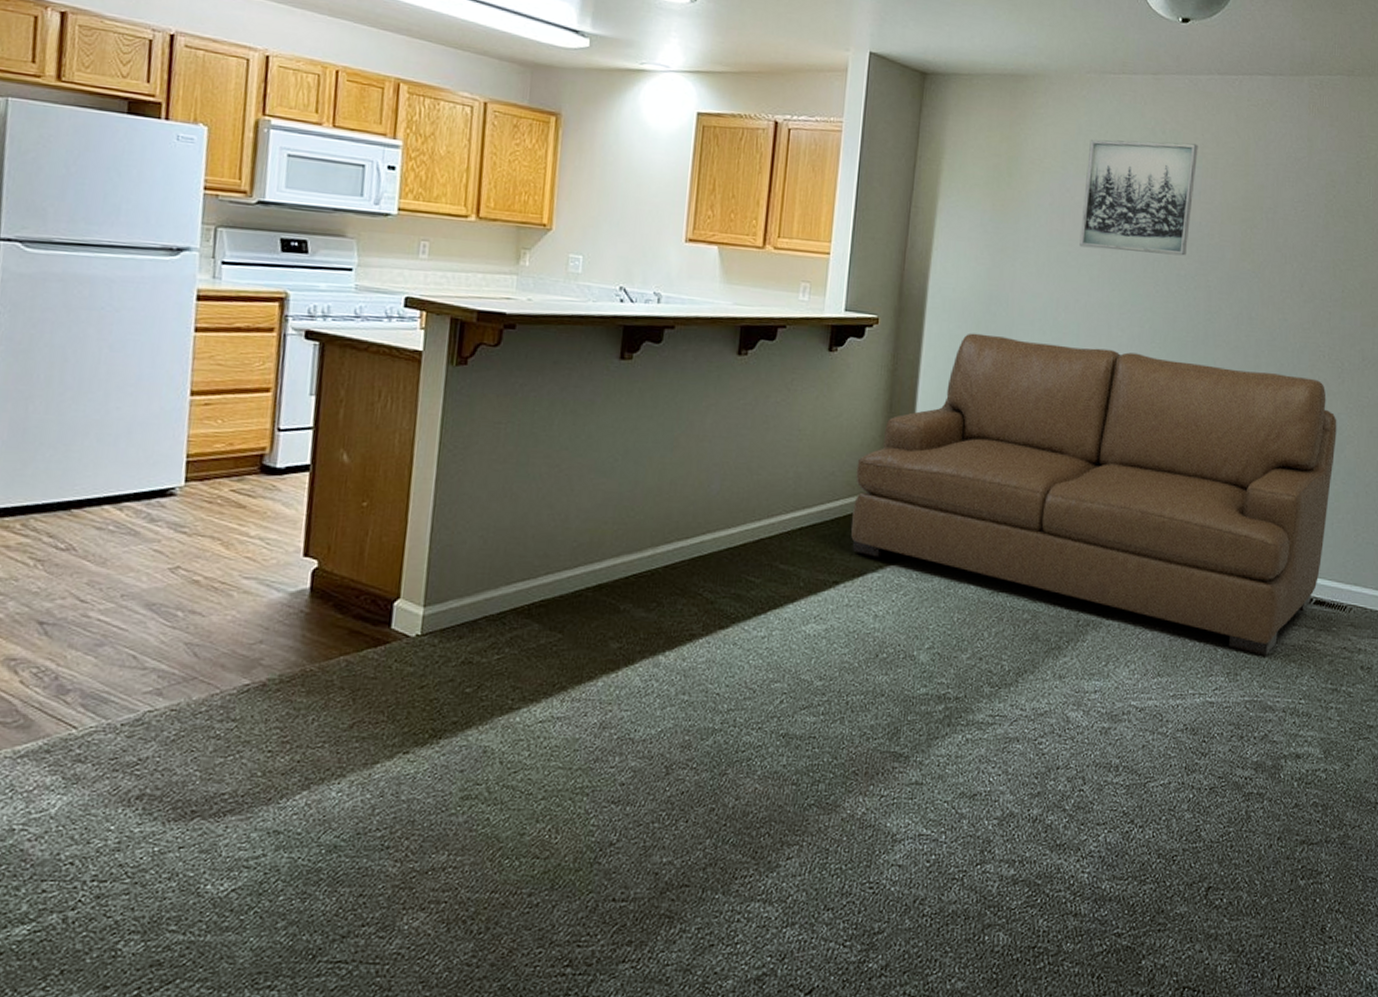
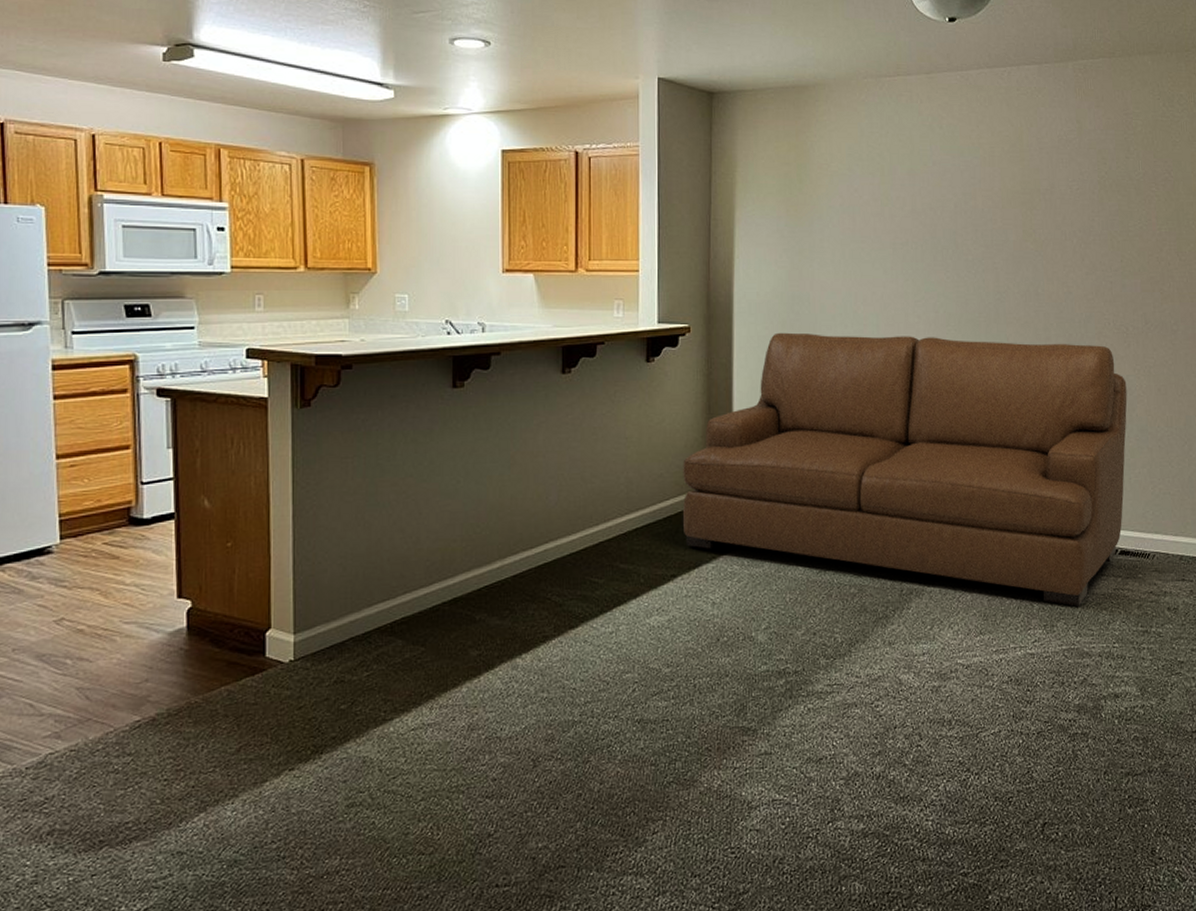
wall art: present [1079,139,1198,256] -> none [871,135,975,243]

